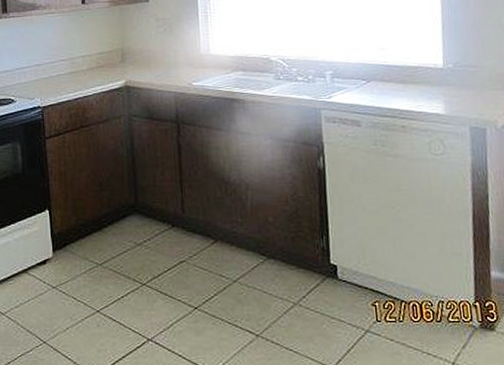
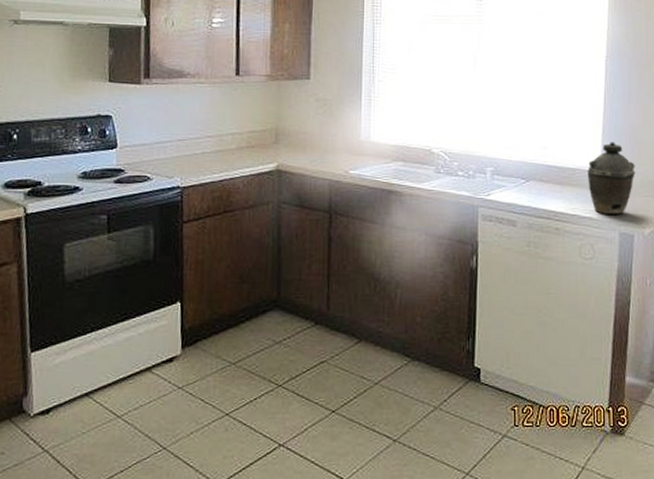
kettle: none [429,38,482,110] -> present [587,142,635,215]

